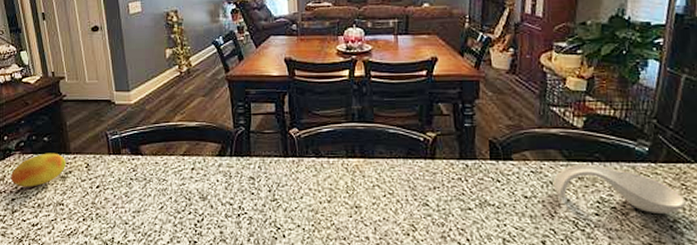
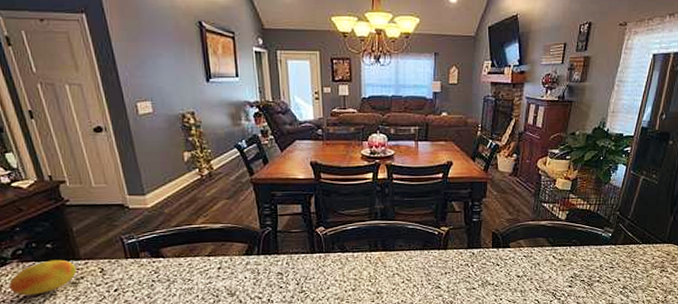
spoon rest: present [552,164,686,213] -> none [539,248,633,283]

